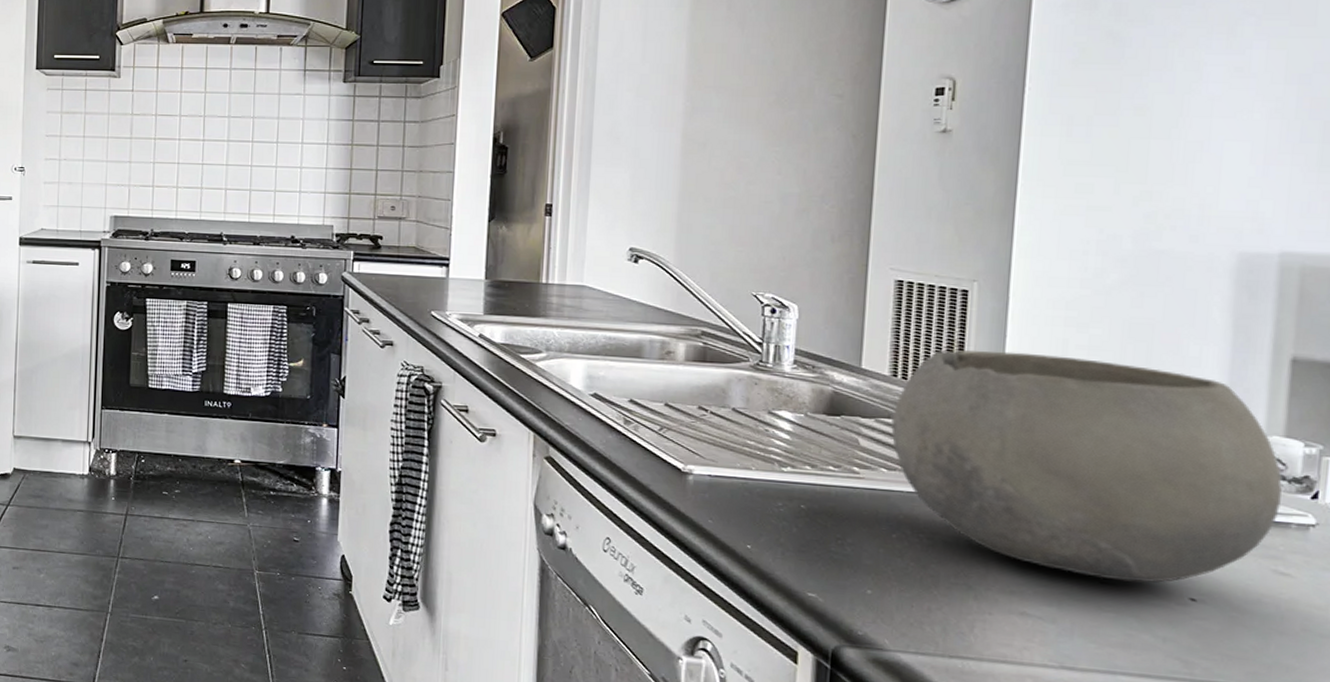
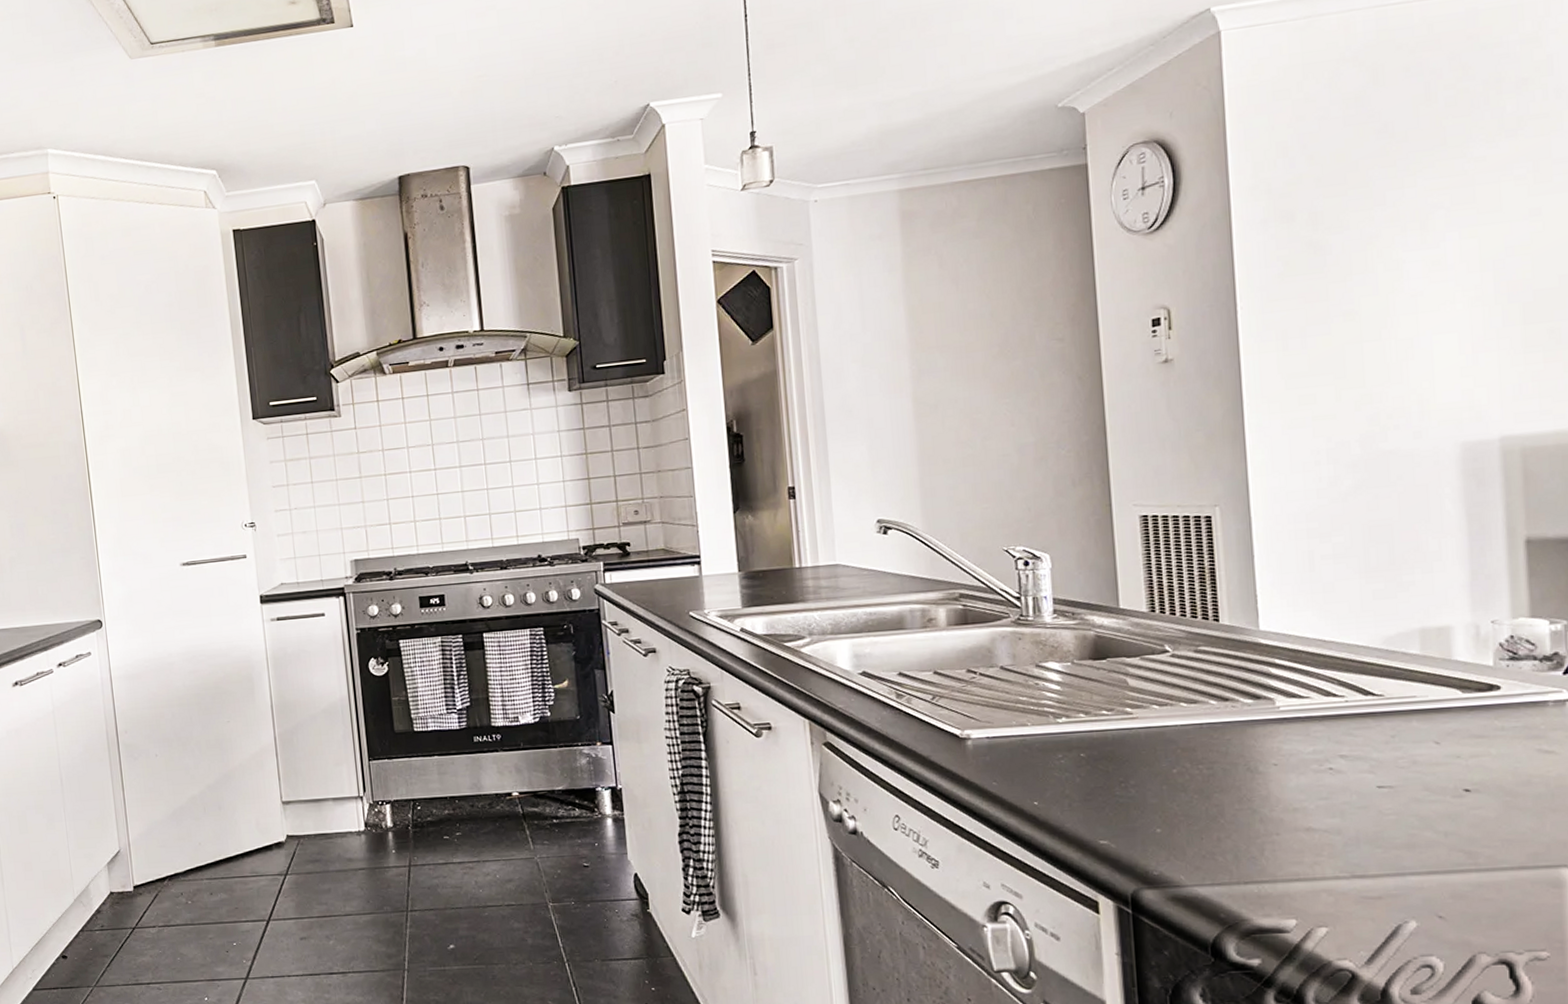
bowl: present [890,350,1282,583] -> none [1155,567,1536,783]

